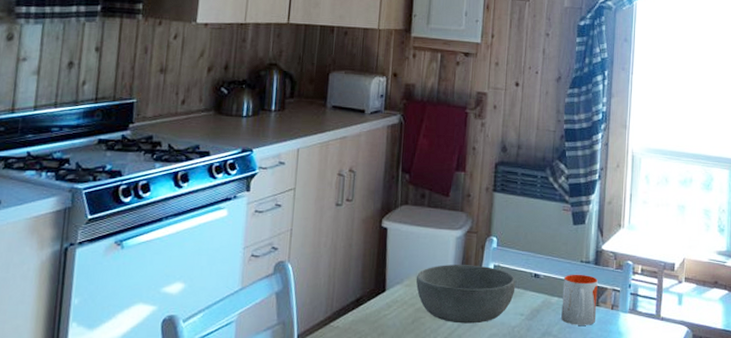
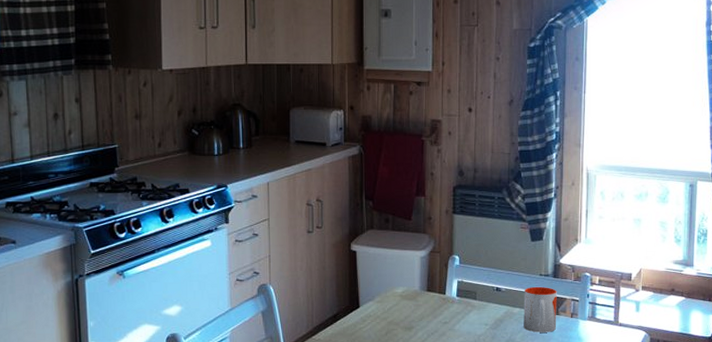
bowl: present [416,265,516,324] -> none [386,281,479,334]

